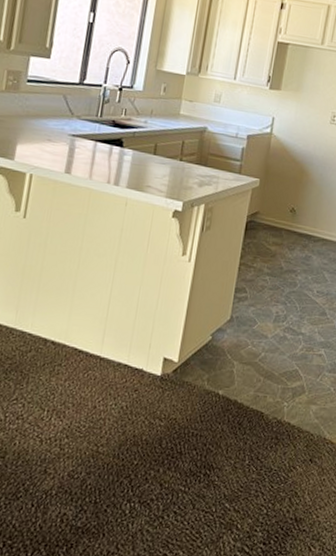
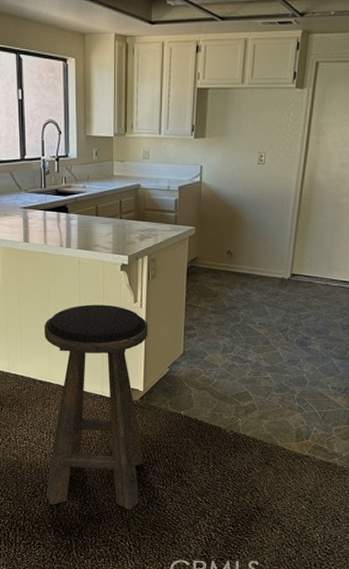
stool: none [30,252,195,520] -> present [44,304,148,510]

